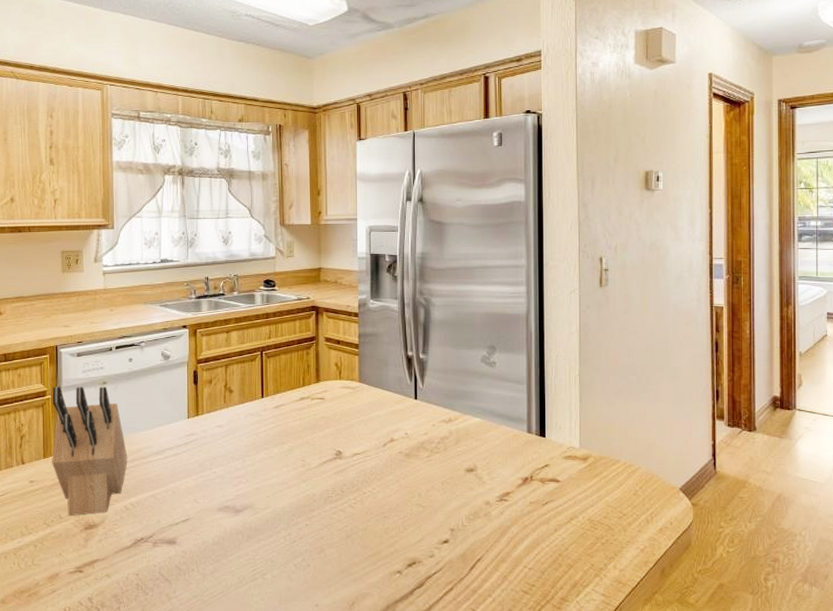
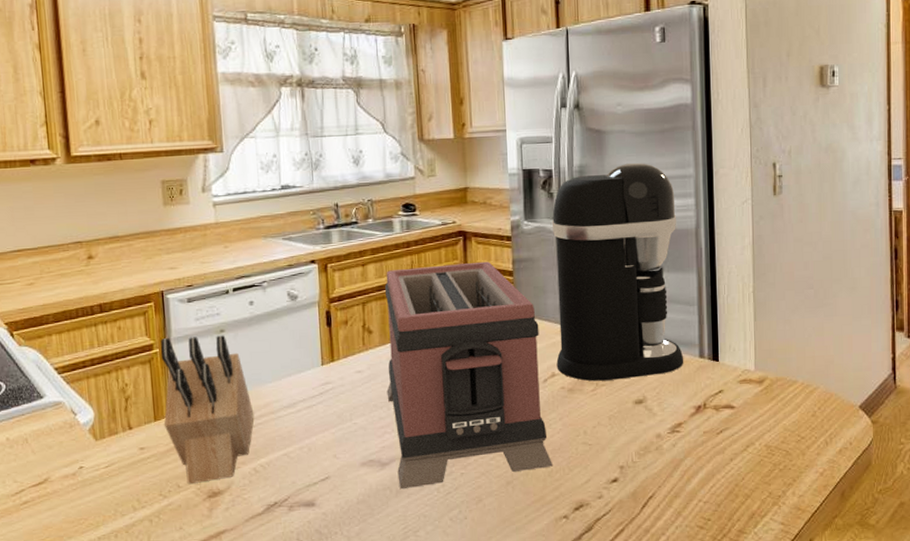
toaster: none [243,334,390,535] -> present [385,261,554,490]
coffee maker: none [395,253,513,448] -> present [551,163,684,381]

